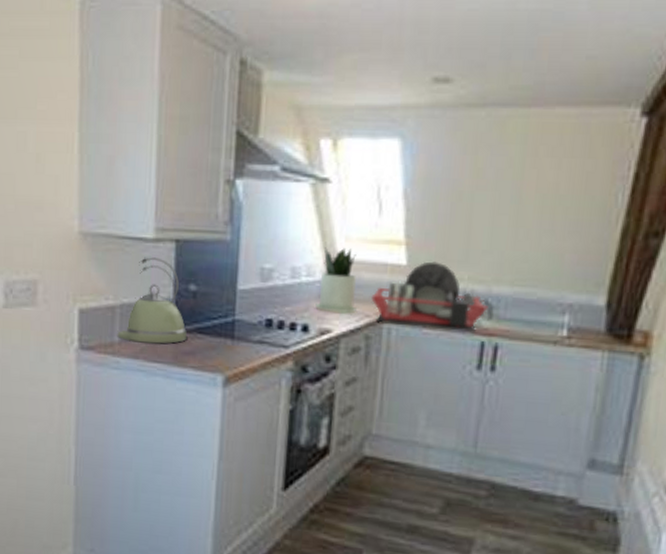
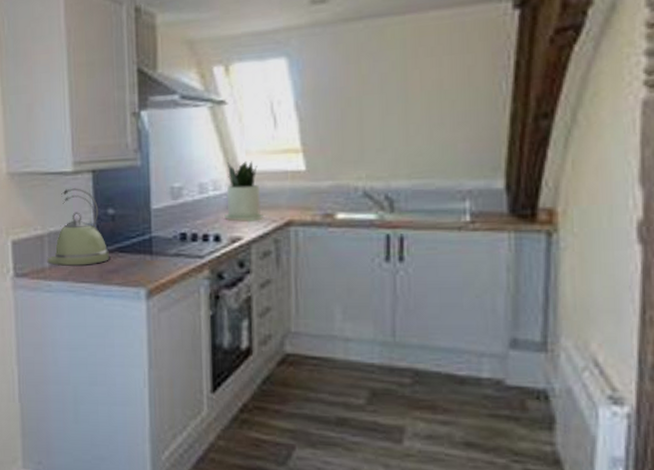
dish rack: present [371,261,488,334] -> none [276,164,389,228]

